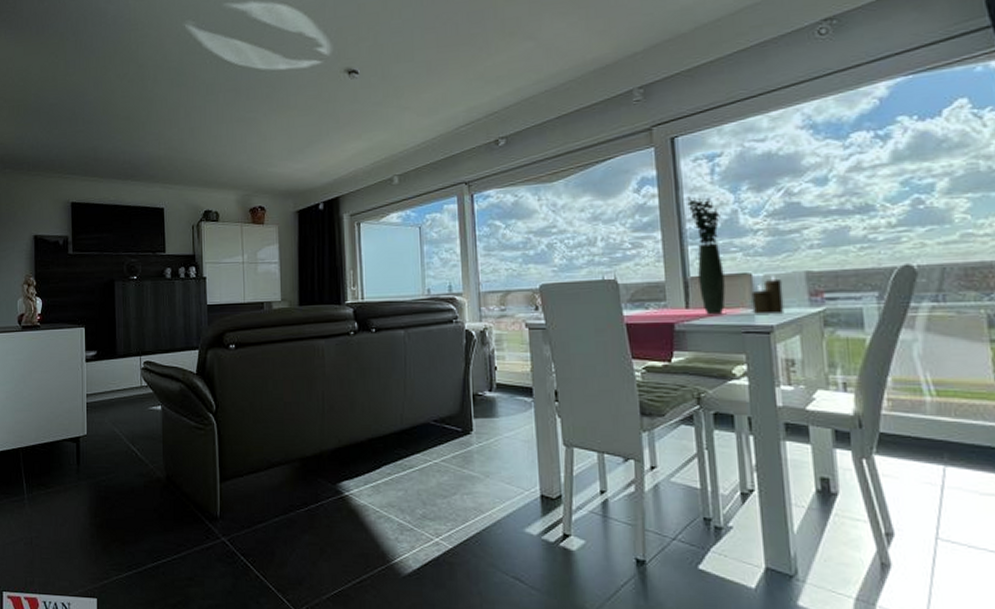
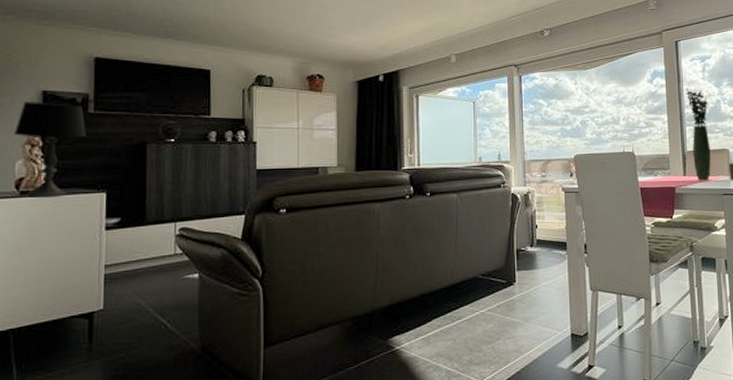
table lamp: none [16,245,67,333] -> present [14,101,86,199]

